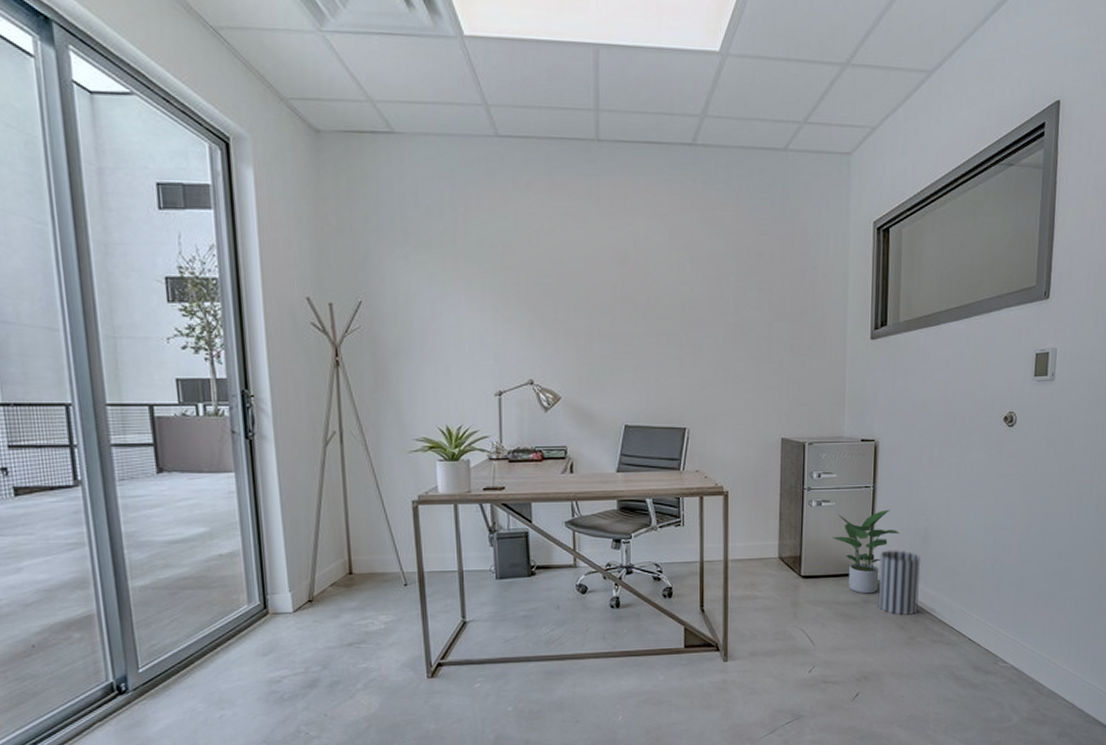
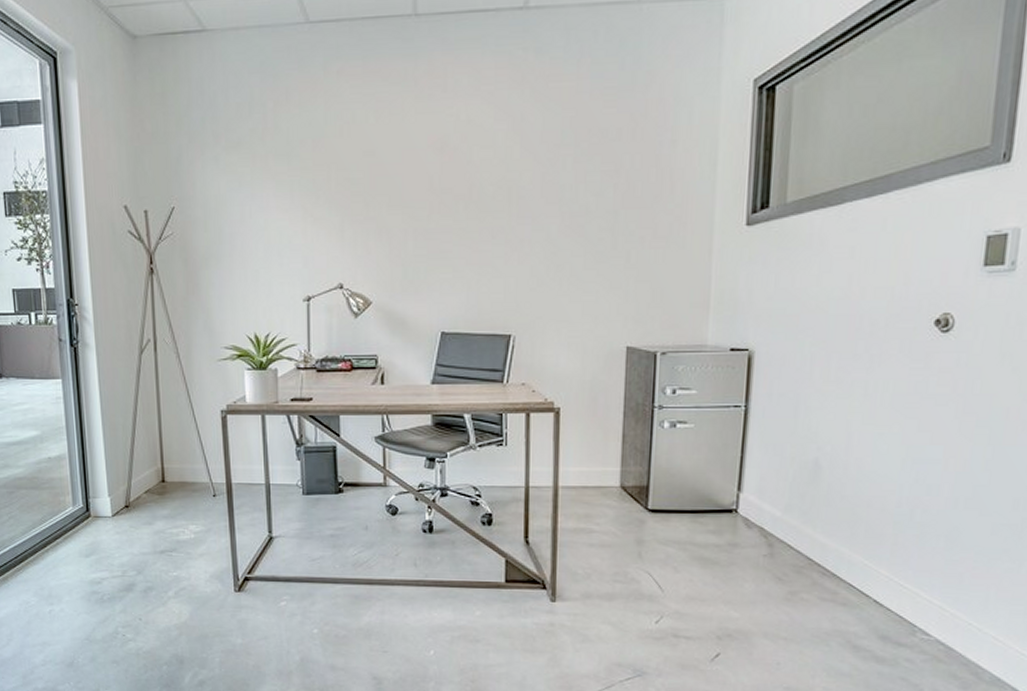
potted plant: present [832,509,899,594] -> none [688,434,779,536]
wastebasket: present [878,550,921,616] -> none [748,484,809,566]

